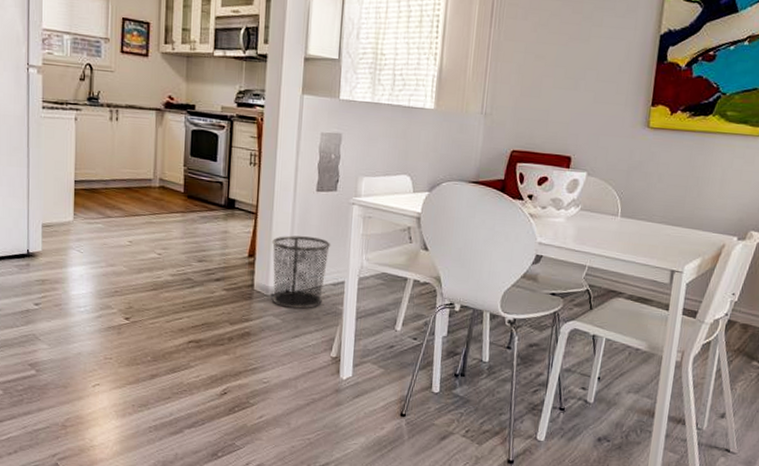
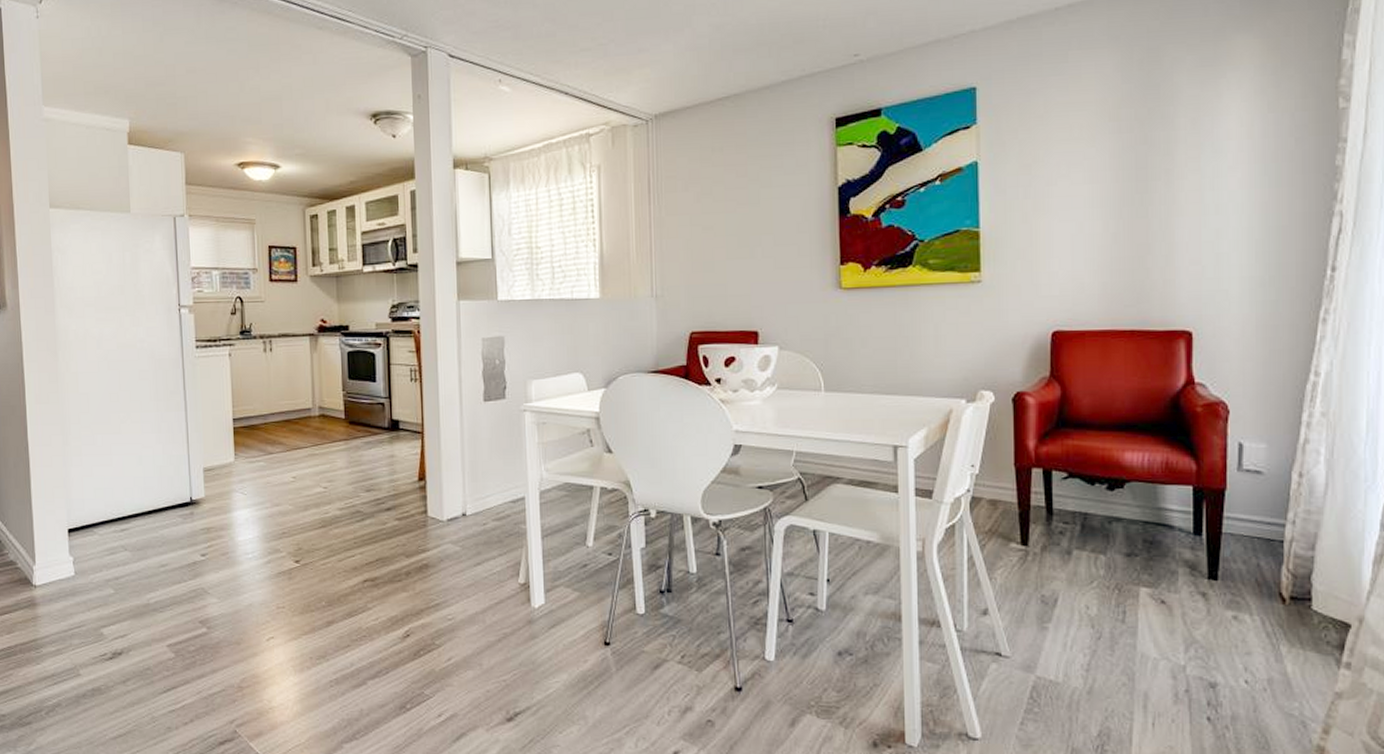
waste bin: present [271,235,331,309] -> none [441,452,506,532]

